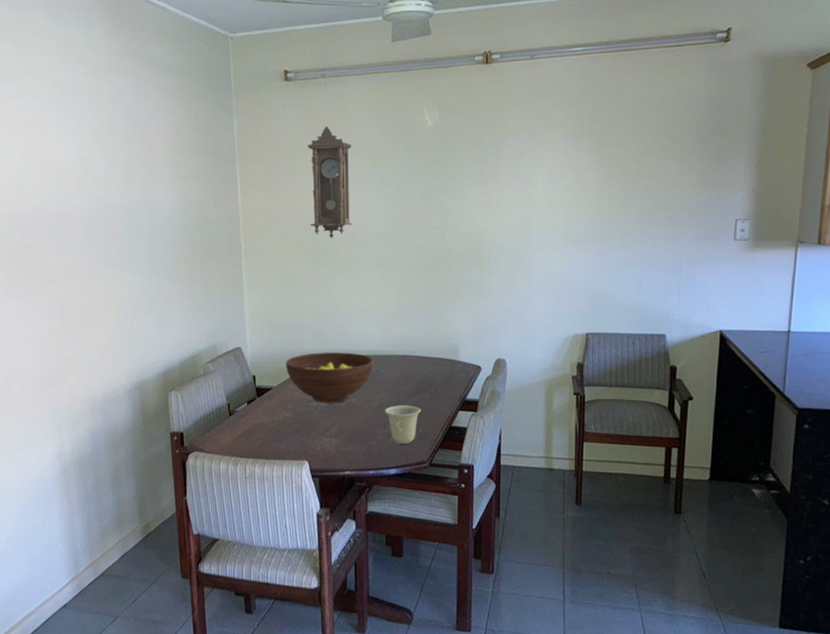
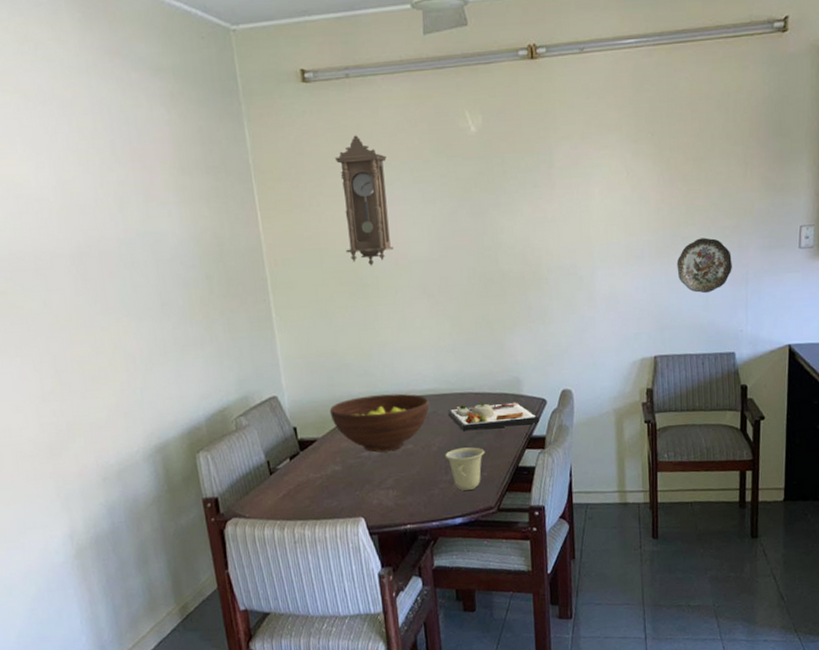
dinner plate: none [390,365,474,390] -> present [448,402,540,432]
decorative plate: none [612,226,666,278] -> present [676,237,732,294]

